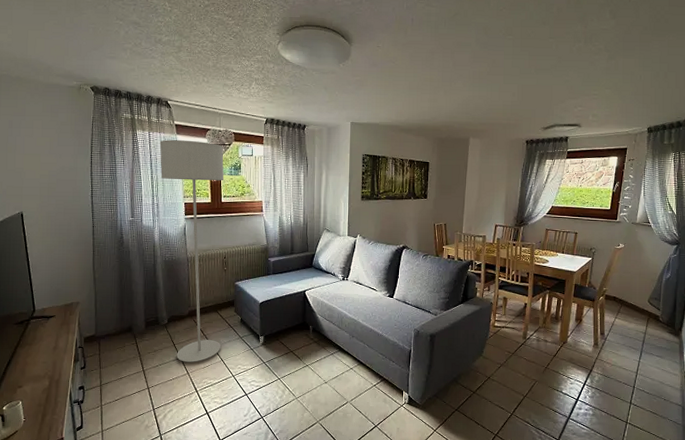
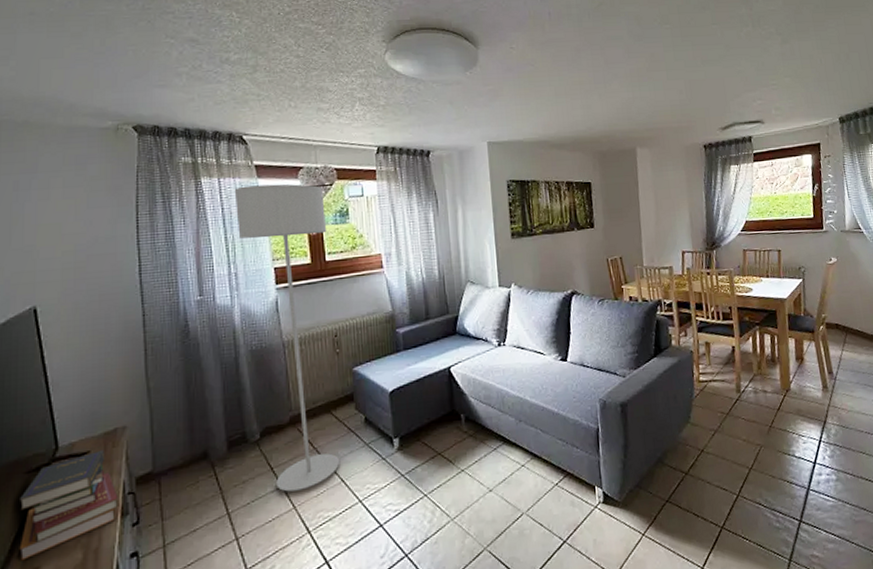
books: none [9,316,73,380] -> present [19,451,120,561]

